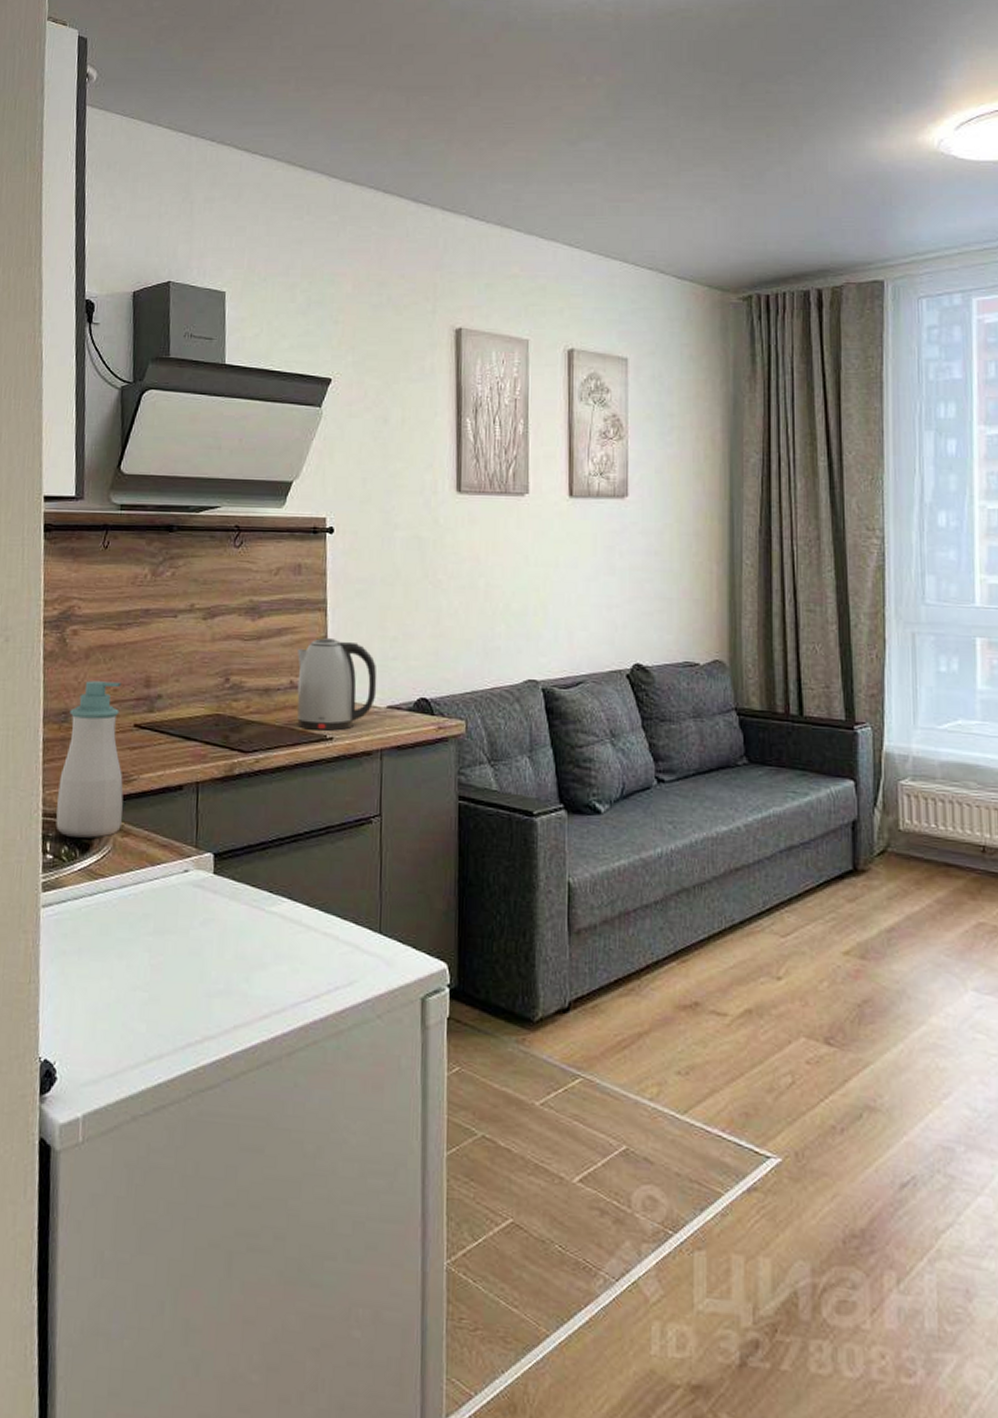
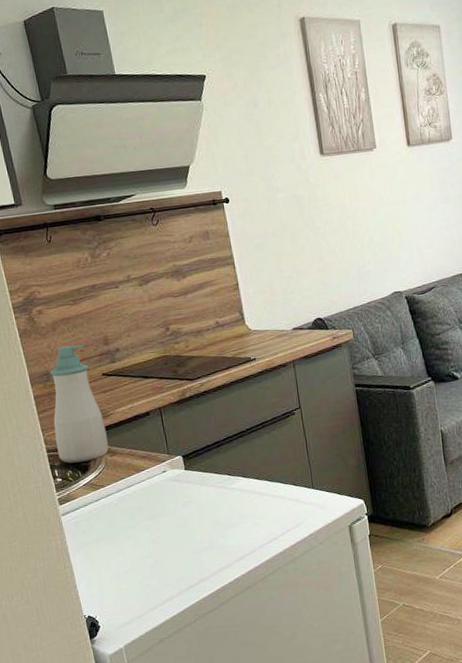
kettle: present [296,637,377,731] -> none [216,284,283,356]

